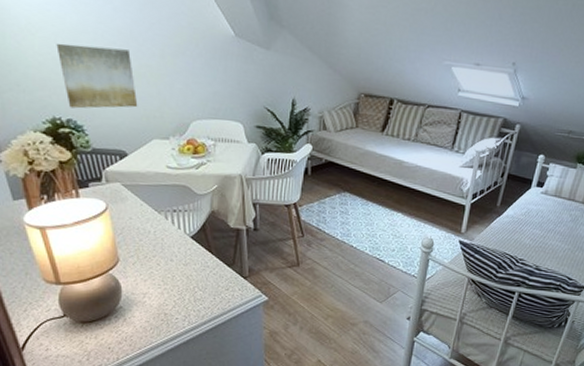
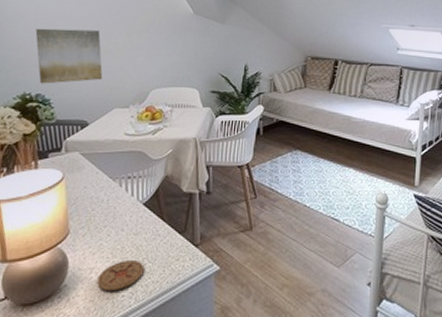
coaster: none [151,288,195,314] -> present [97,261,144,290]

